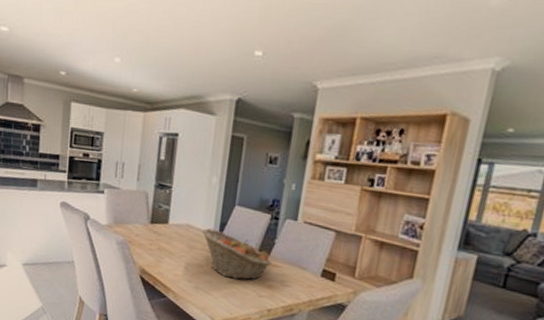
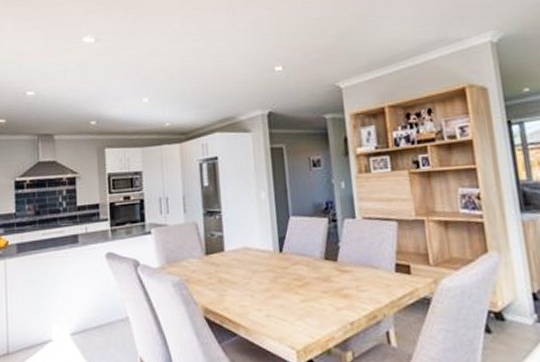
fruit basket: present [202,228,272,280] -> none [262,246,342,297]

